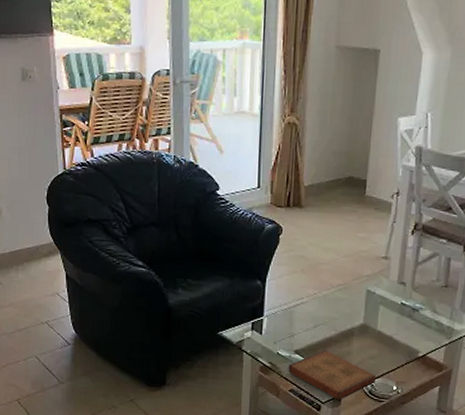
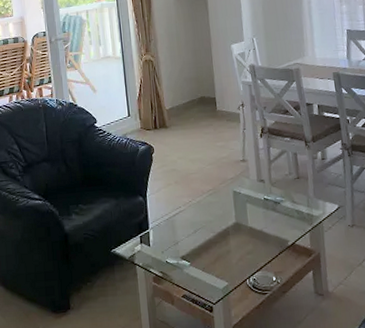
book: present [288,350,377,400] -> none [178,252,257,299]

